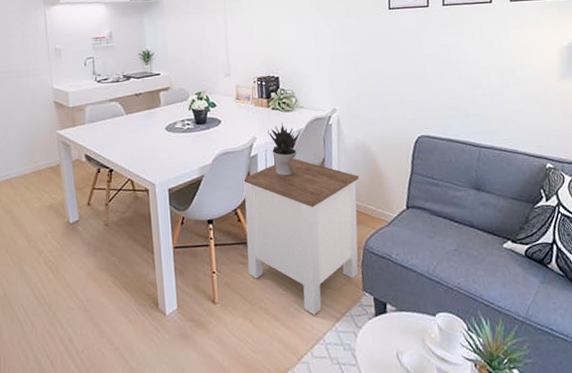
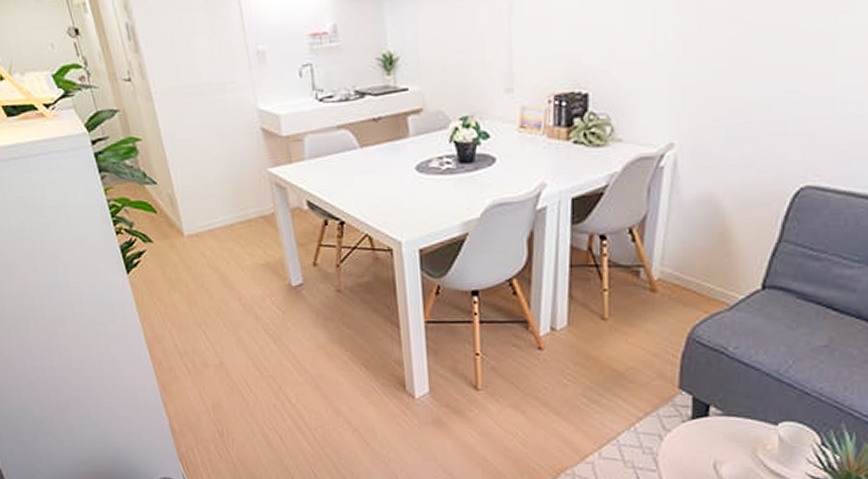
side table: present [242,158,360,315] -> none [522,213,697,412]
potted plant: present [268,122,301,176] -> none [564,162,614,238]

